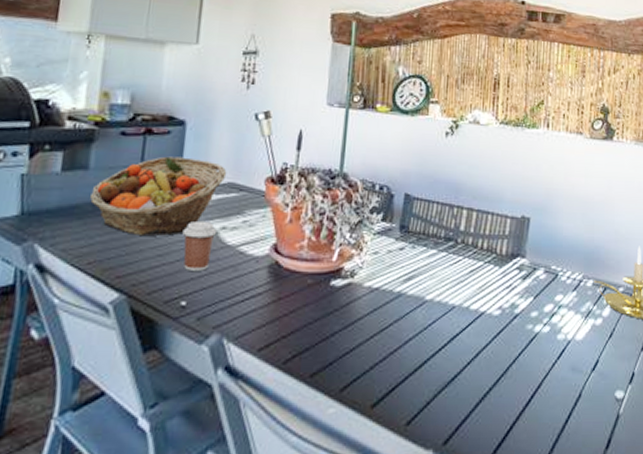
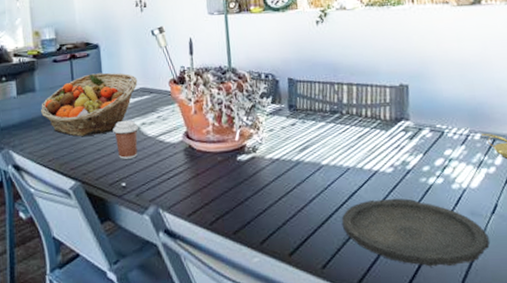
plate: none [436,345,585,428] -> present [341,198,490,267]

